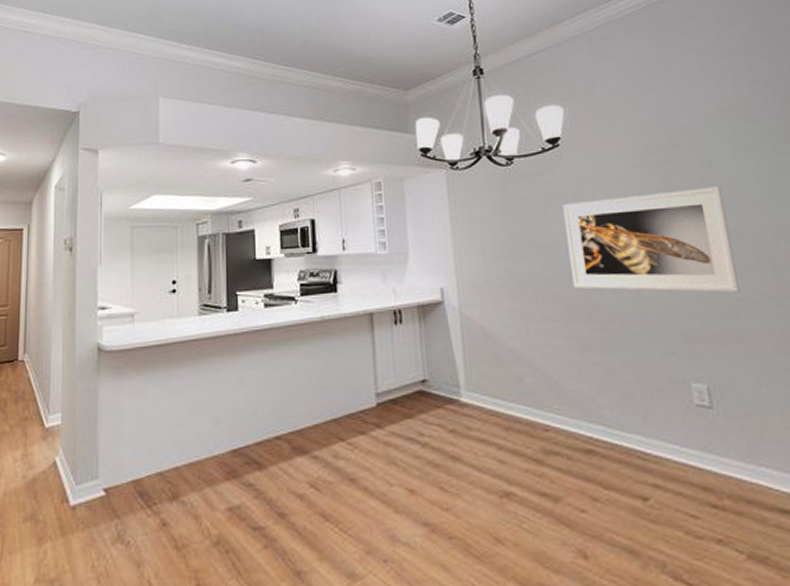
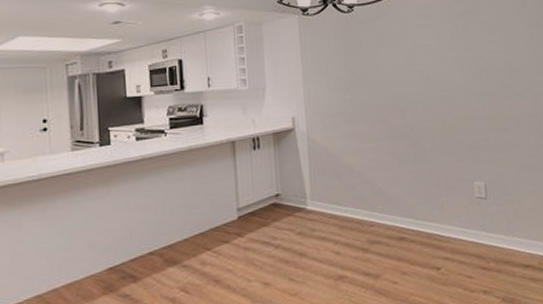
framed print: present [563,186,740,293] -> none [391,32,510,114]

